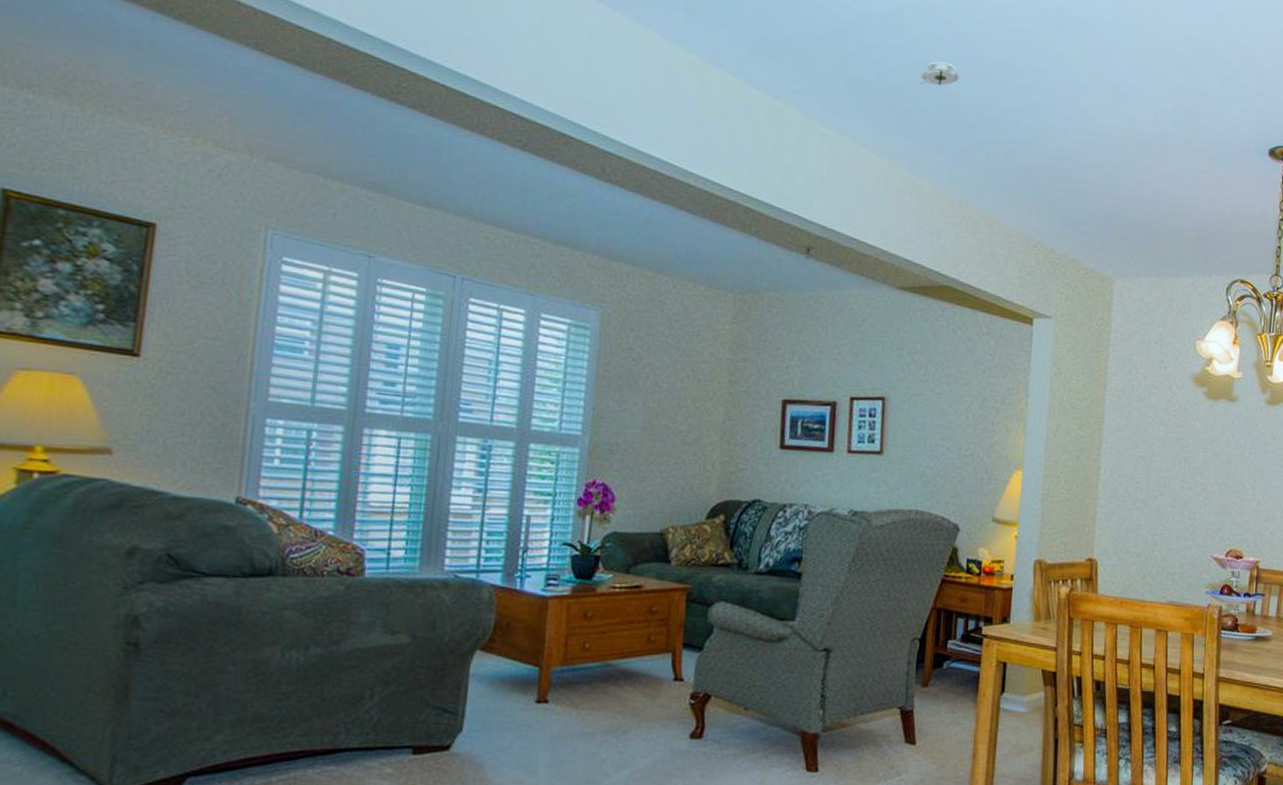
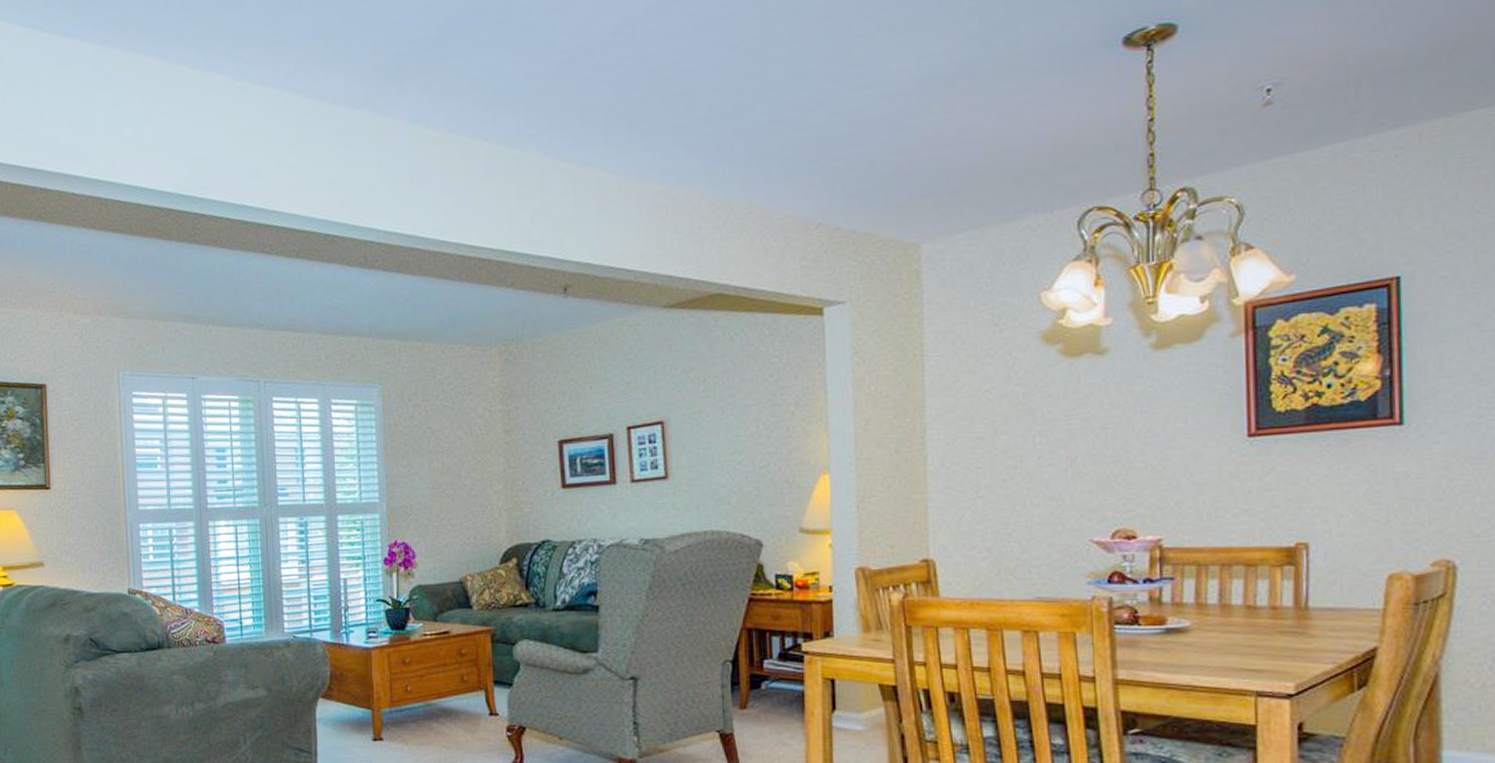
smoke detector: present [920,61,959,86] -> none [661,58,705,90]

